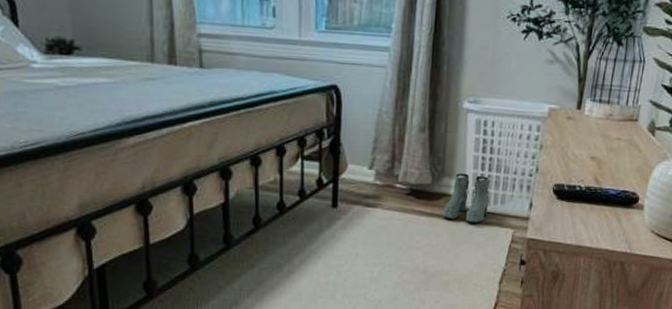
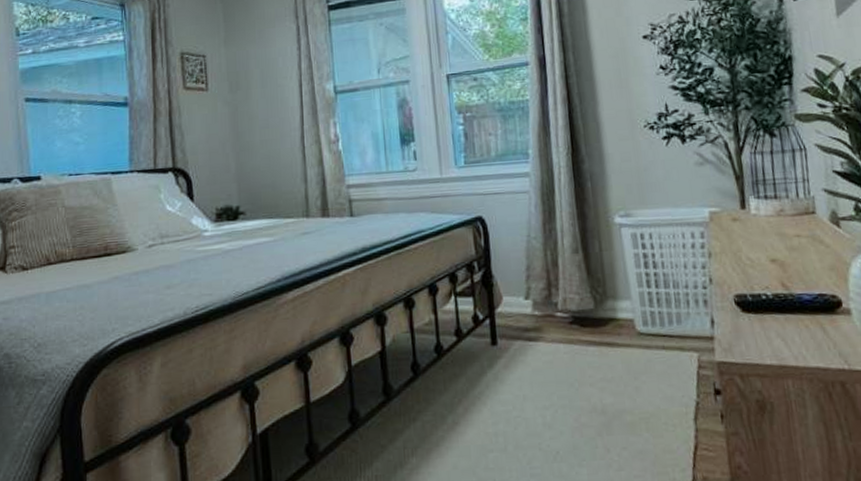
boots: present [443,173,490,223] -> none [613,293,664,349]

